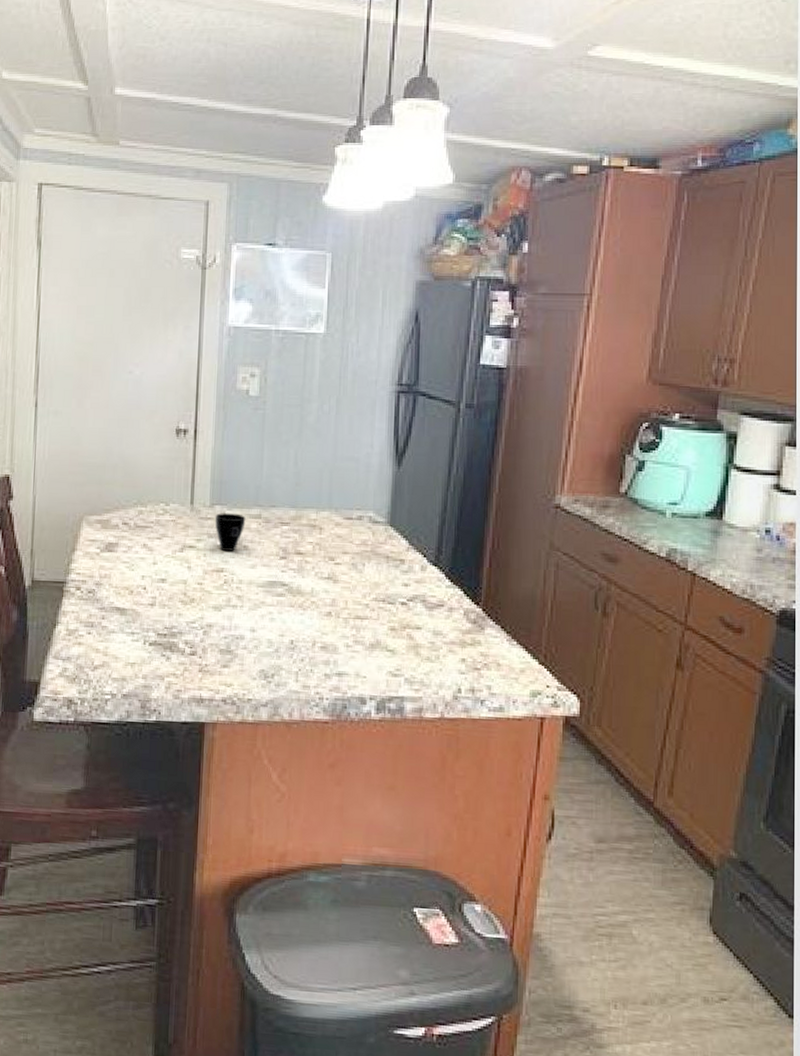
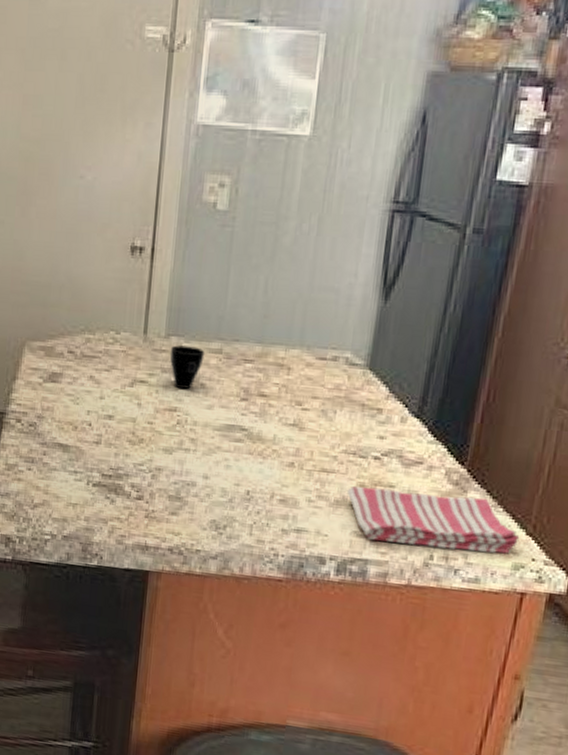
dish towel: none [380,629,534,683] -> present [347,485,520,554]

